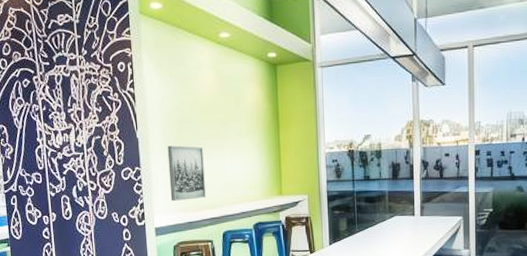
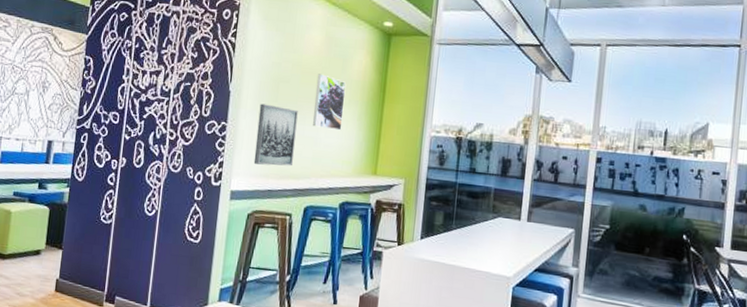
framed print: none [214,110,245,160] -> present [313,74,347,131]

